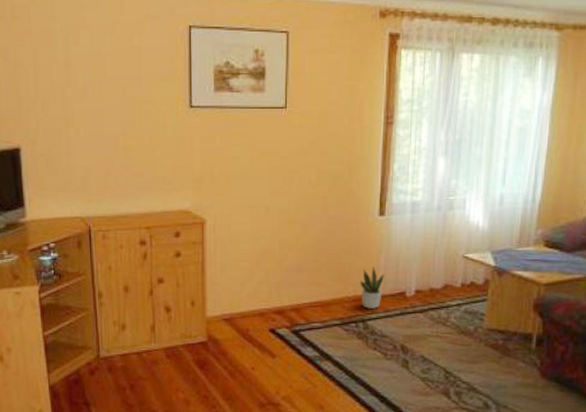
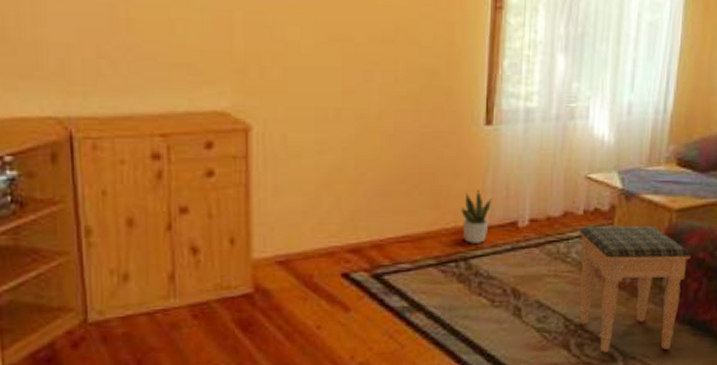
footstool: none [457,296,558,401] -> present [579,225,691,353]

